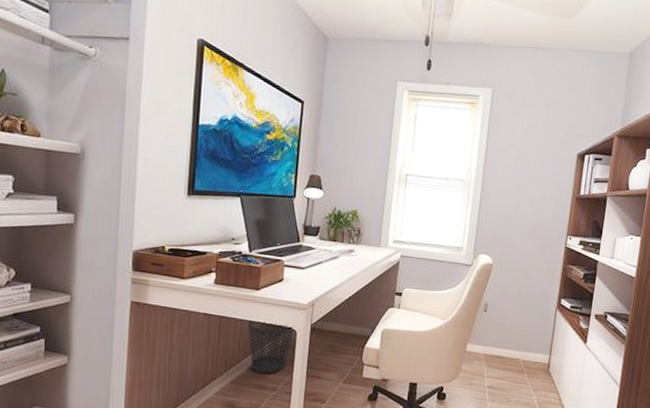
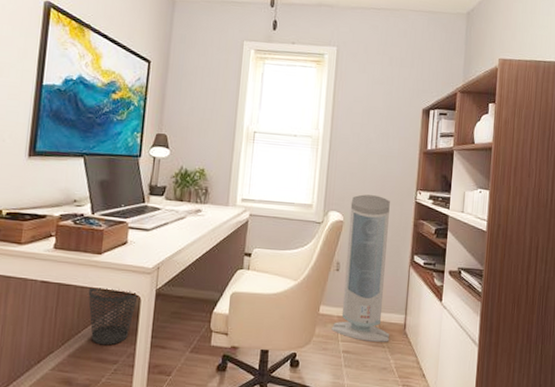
air purifier: none [477,238,540,380] -> present [331,194,390,342]

